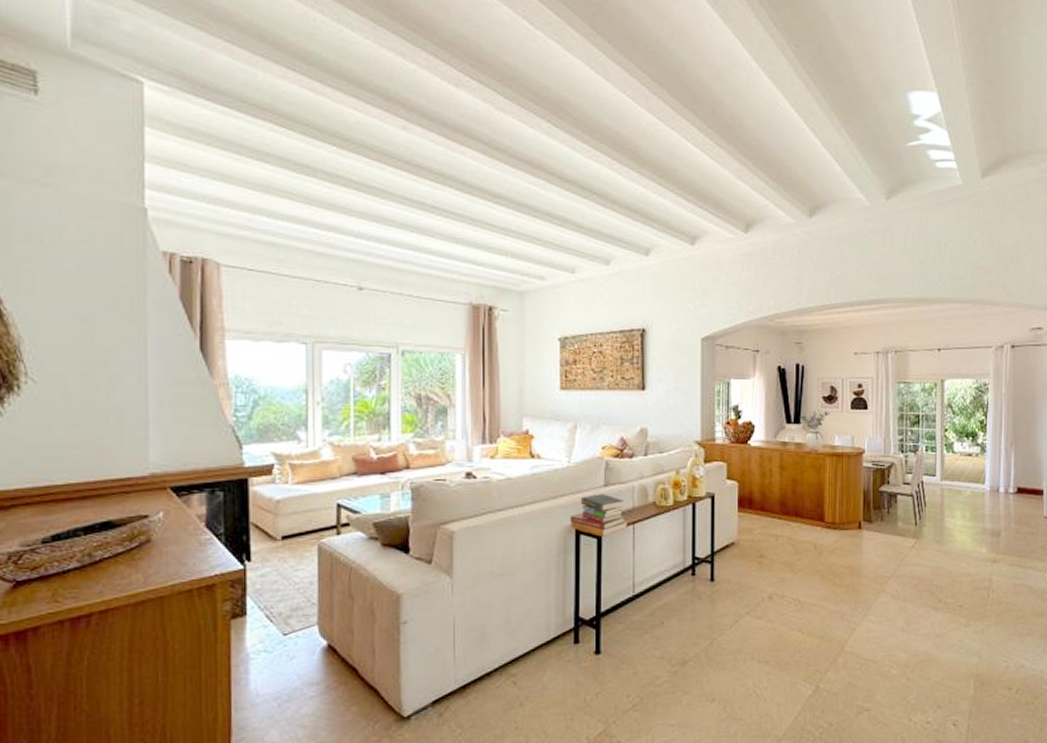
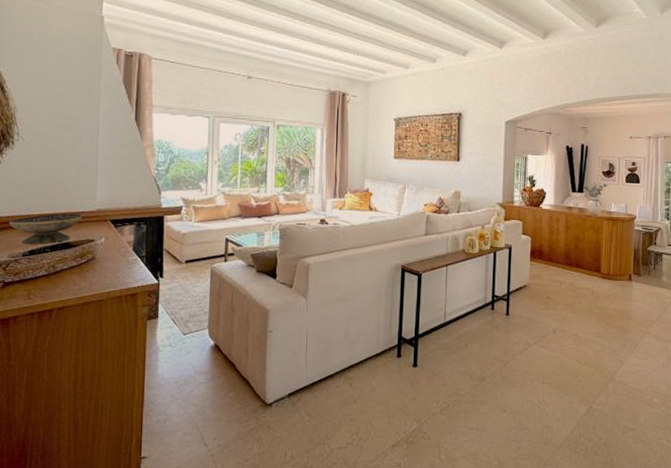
decorative bowl: none [18,480,129,526] -> present [9,213,82,244]
books: present [570,494,627,537] -> none [397,241,442,275]

